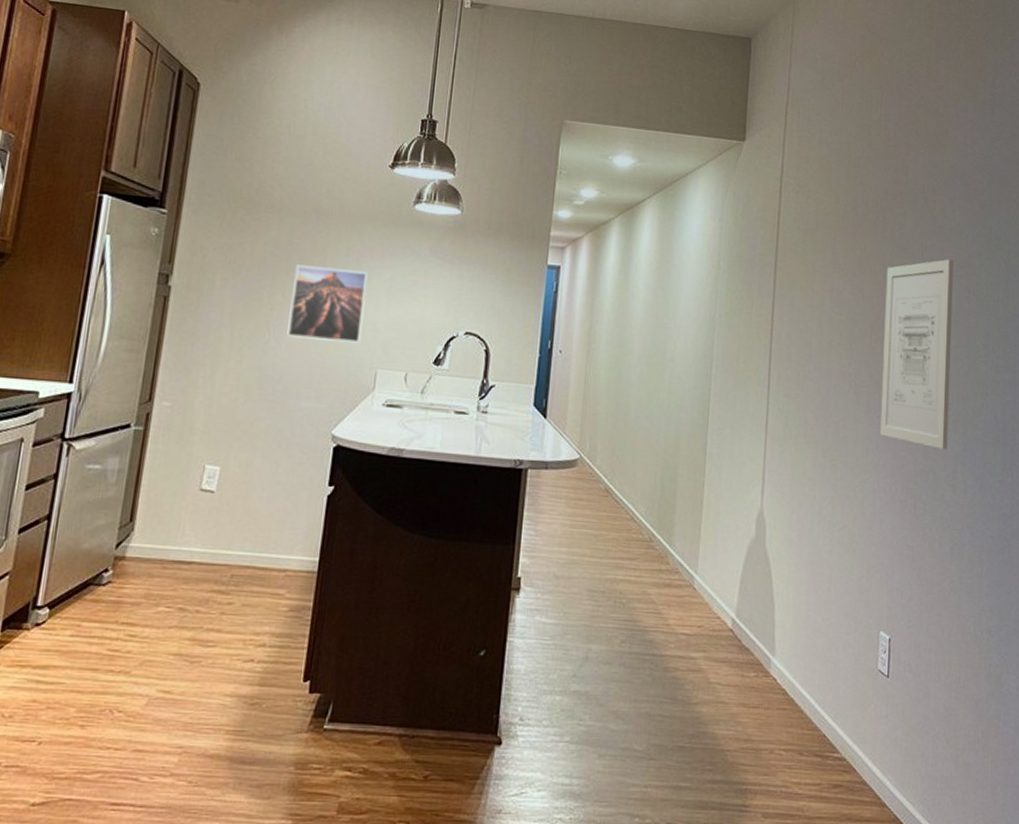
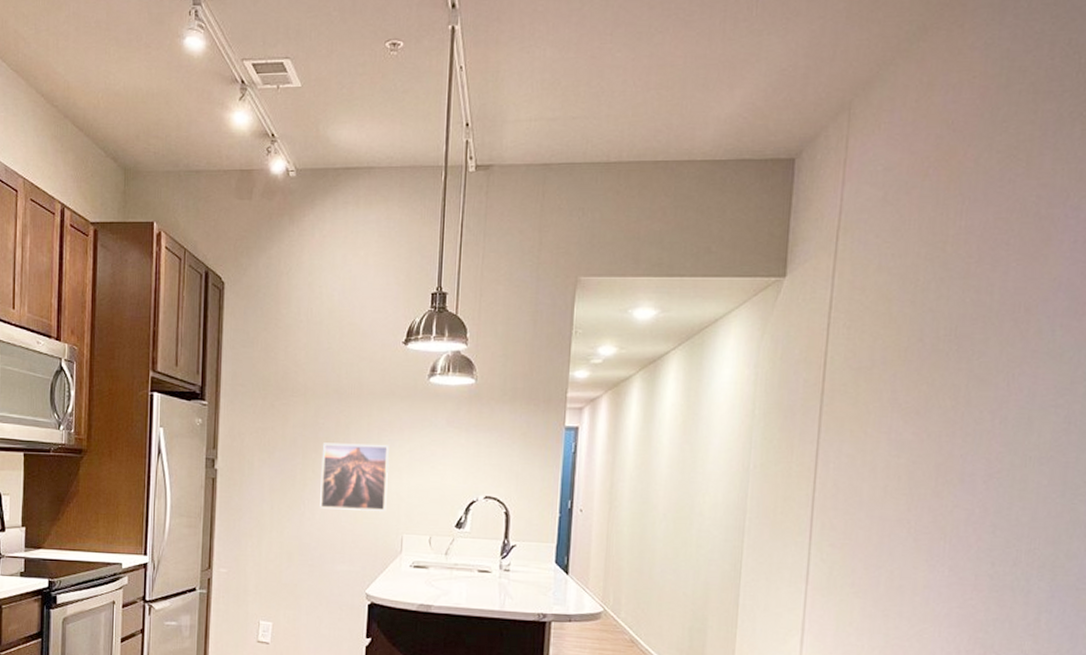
wall art: present [880,259,954,450] -> none [944,387,1050,597]

